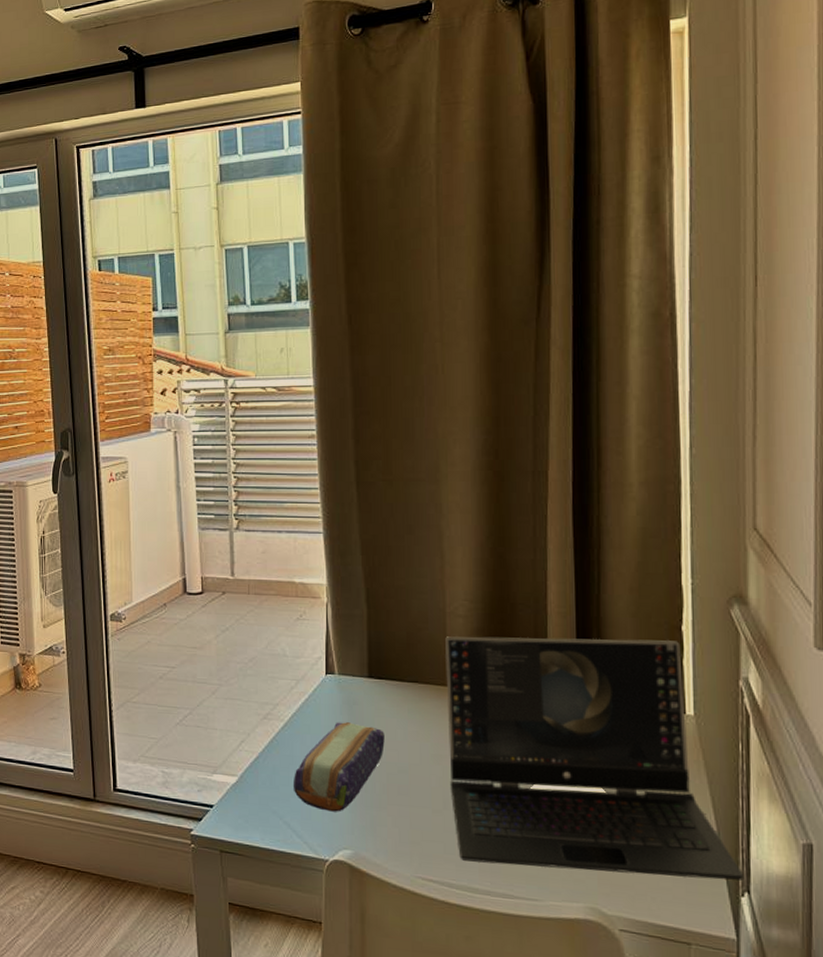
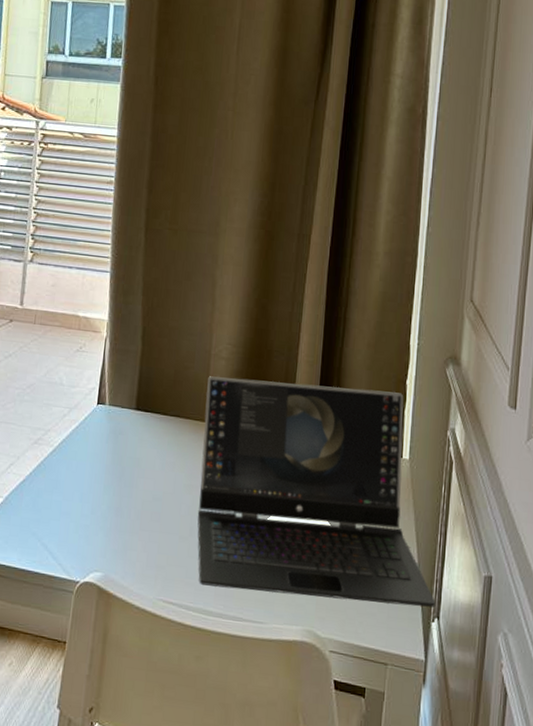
pencil case: present [294,722,385,812] -> none [55,450,145,536]

